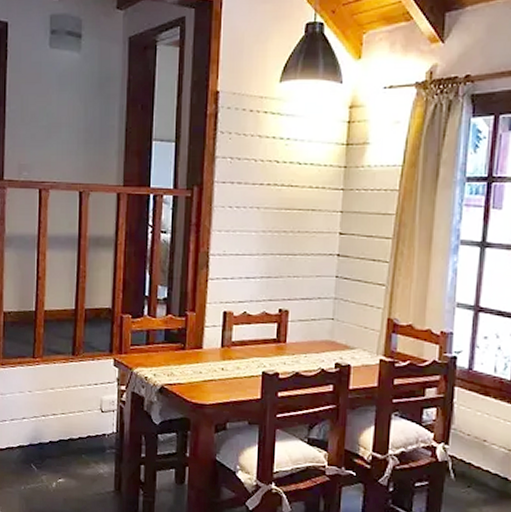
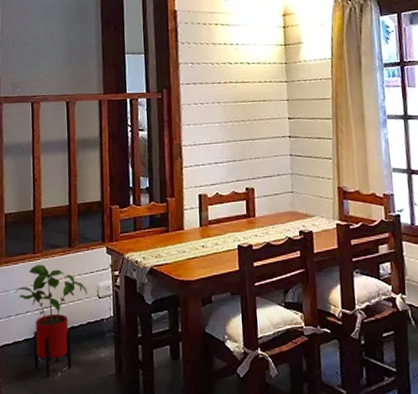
house plant: none [11,369,90,487] -> present [15,264,88,377]

